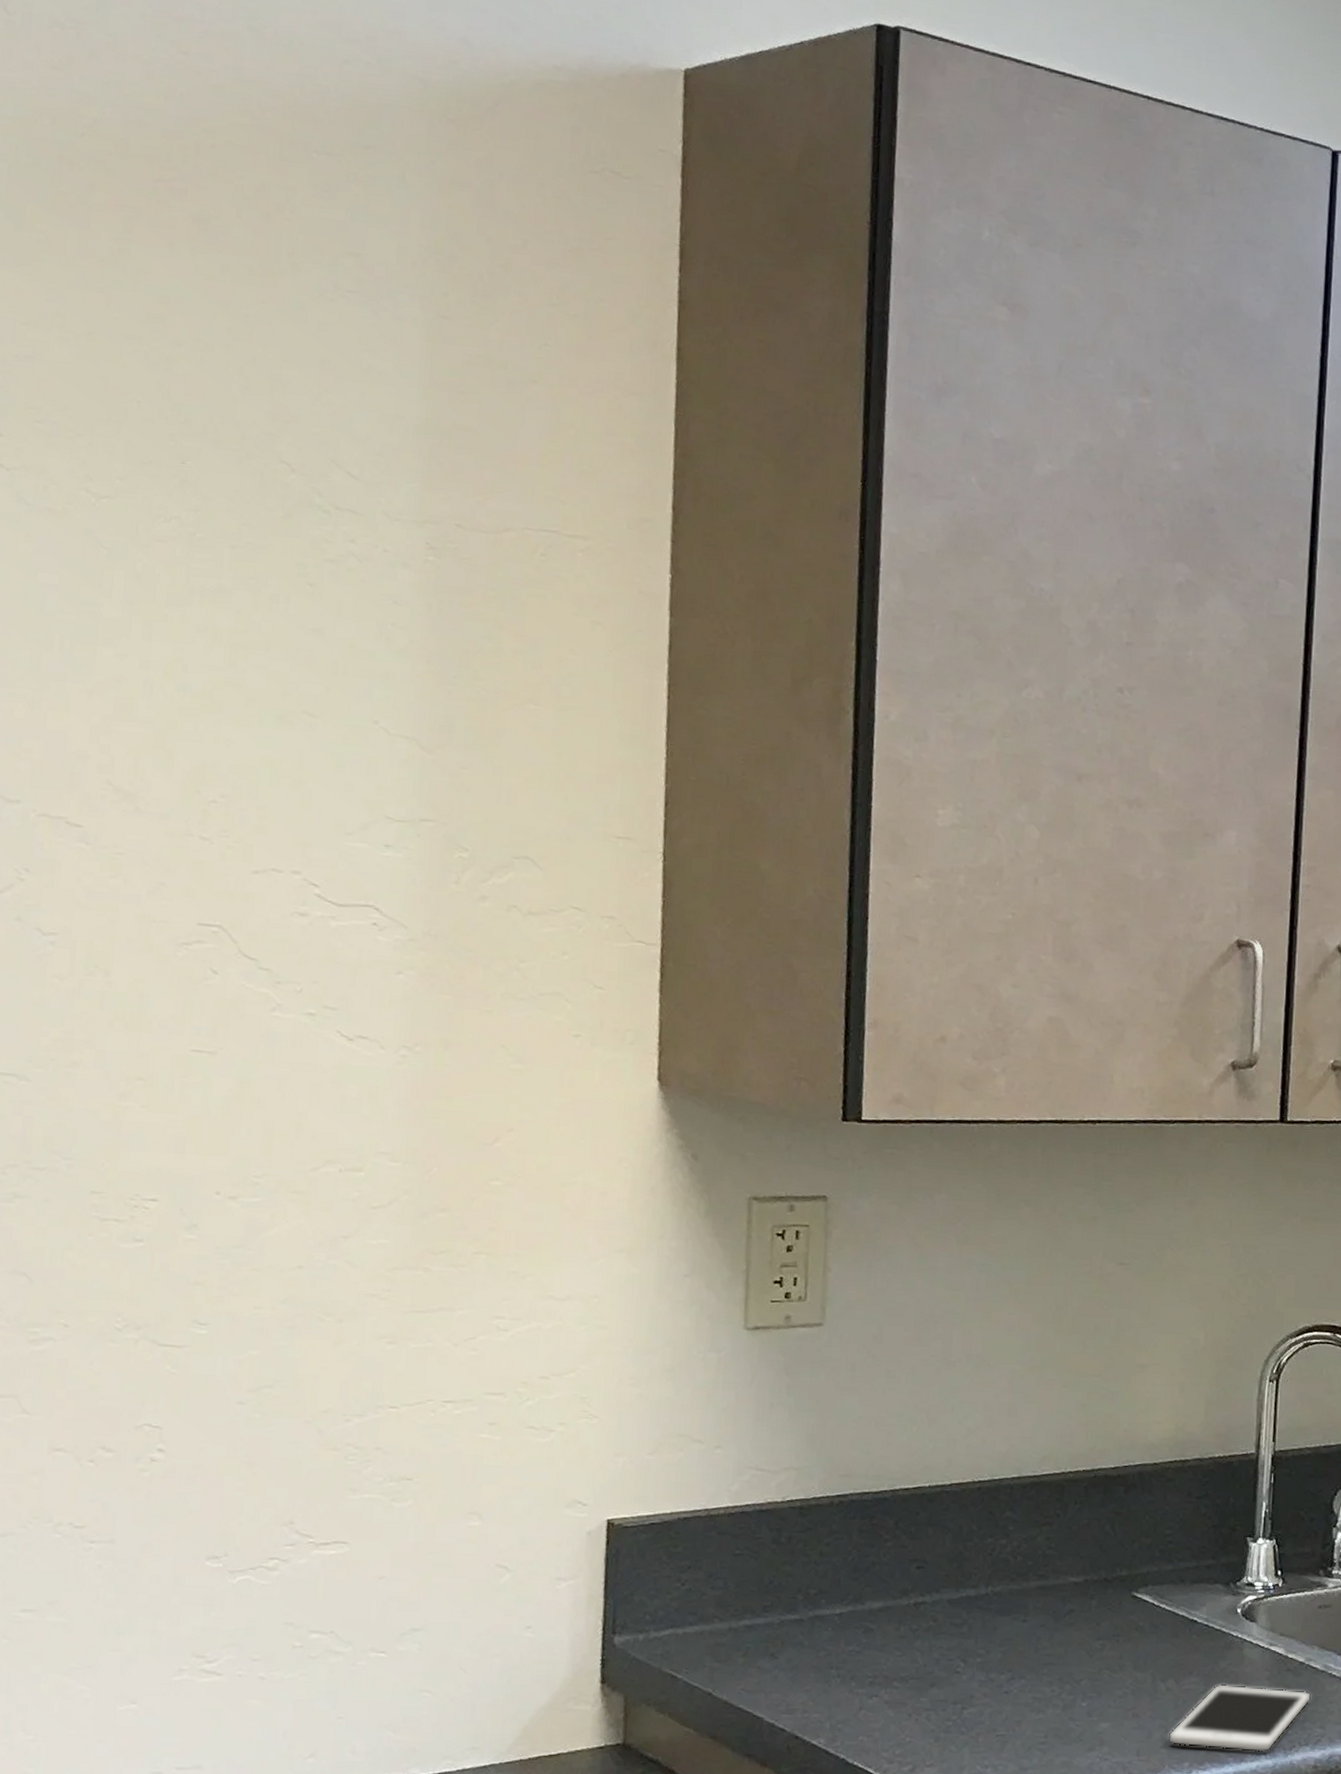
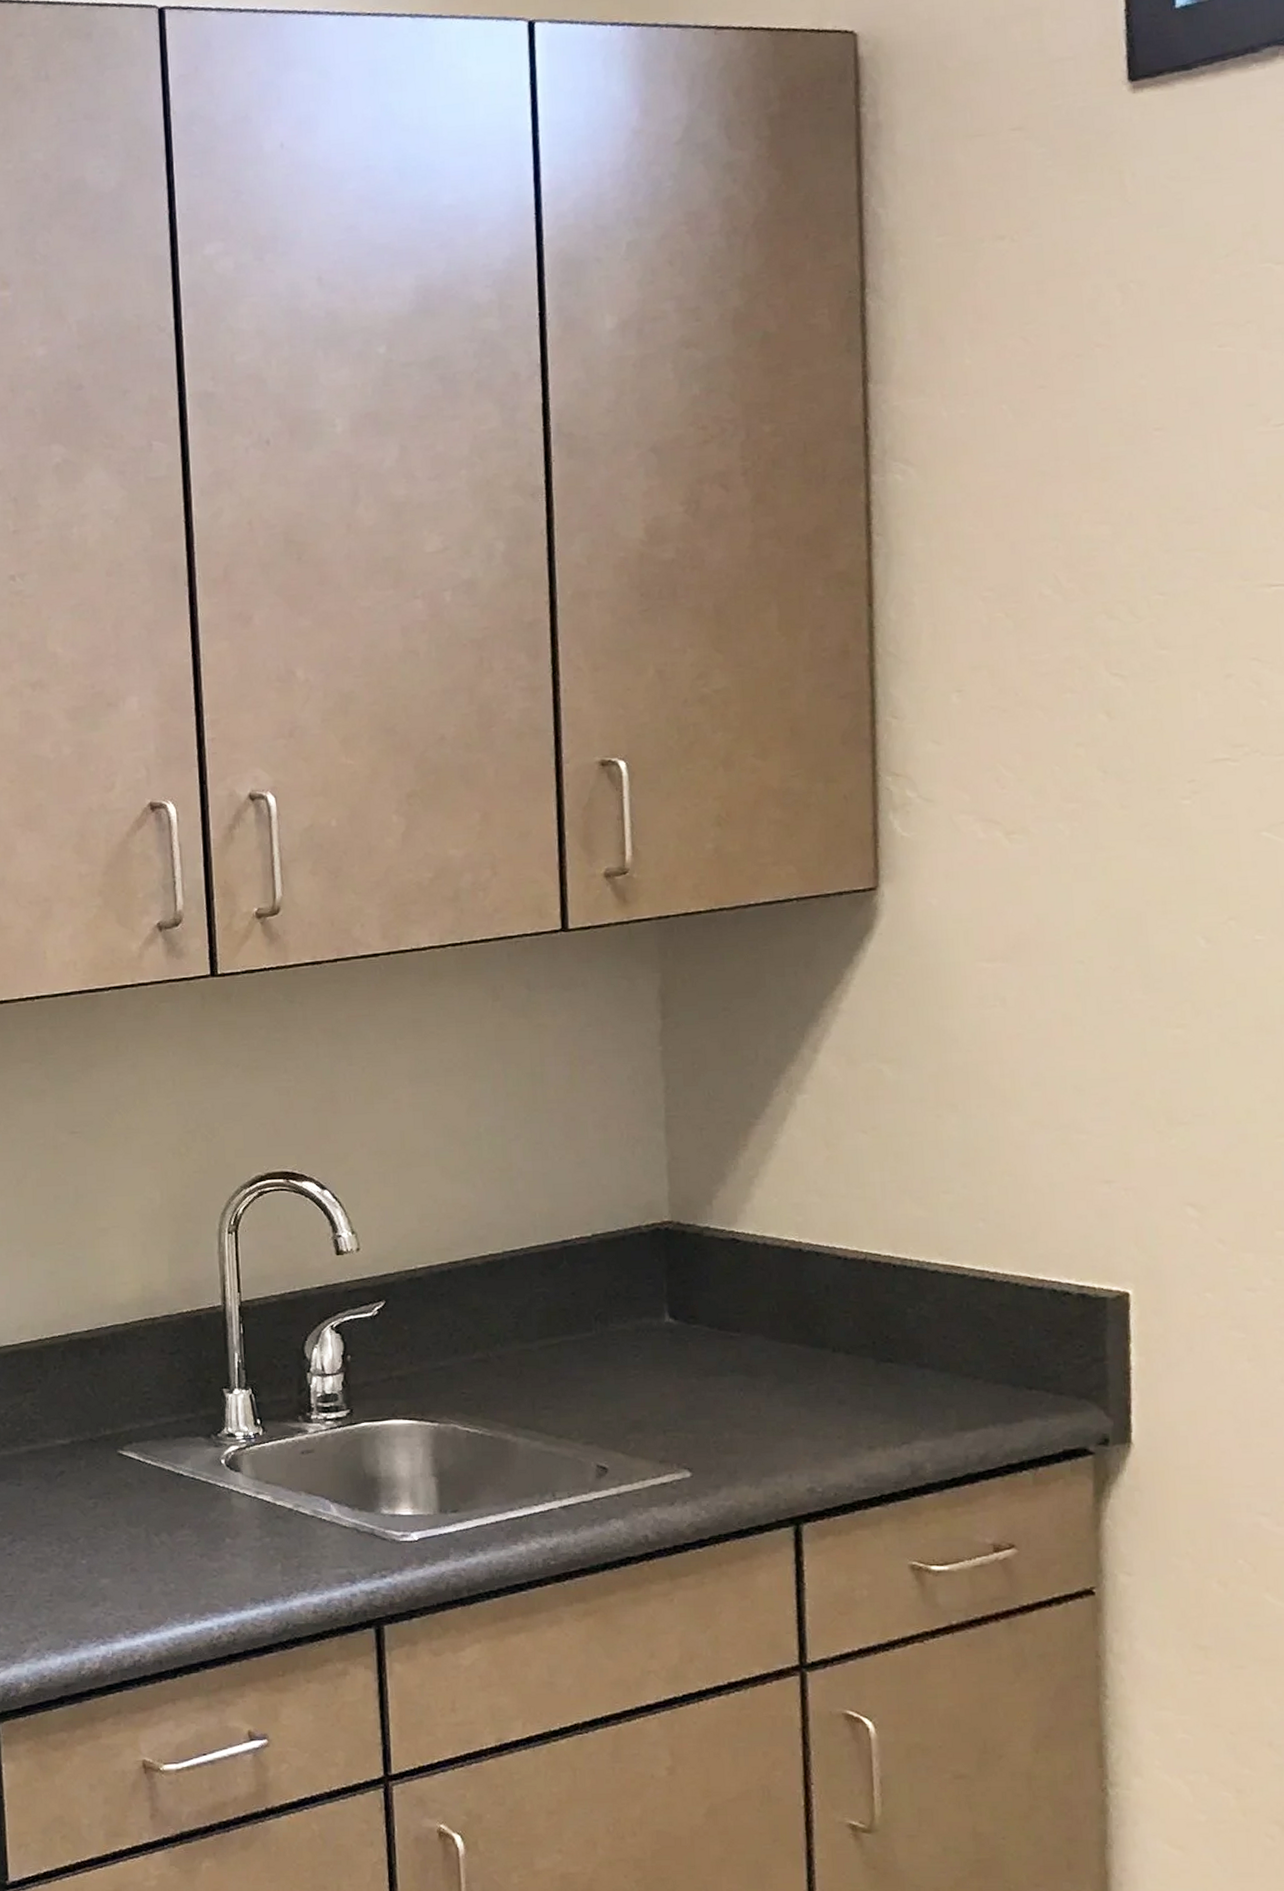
cell phone: present [1168,1684,1312,1752] -> none [167,1534,304,1600]

